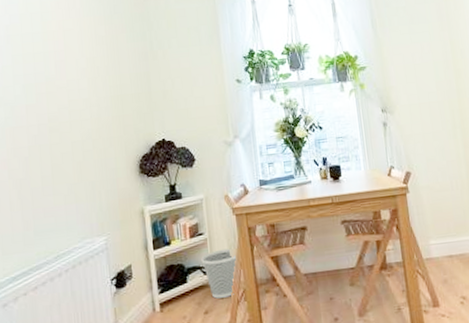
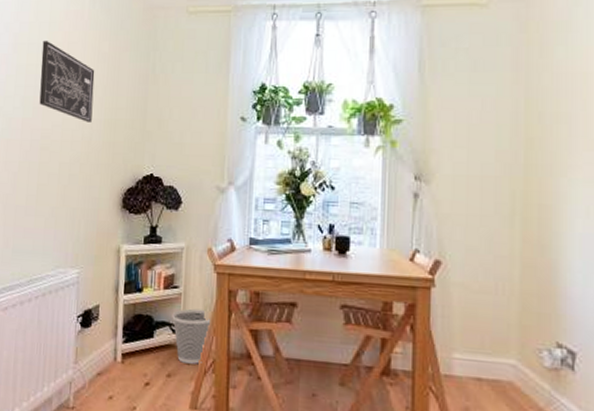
wall art: none [36,30,98,101] -> present [39,41,95,122]

